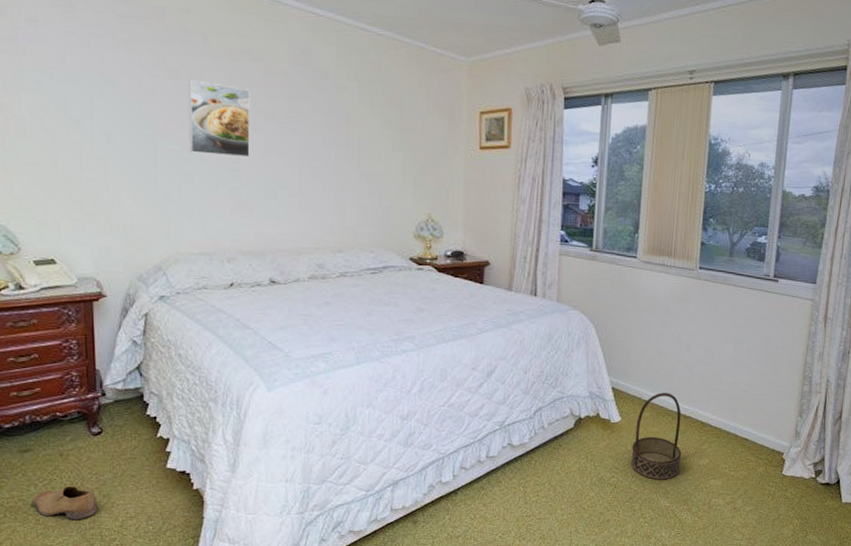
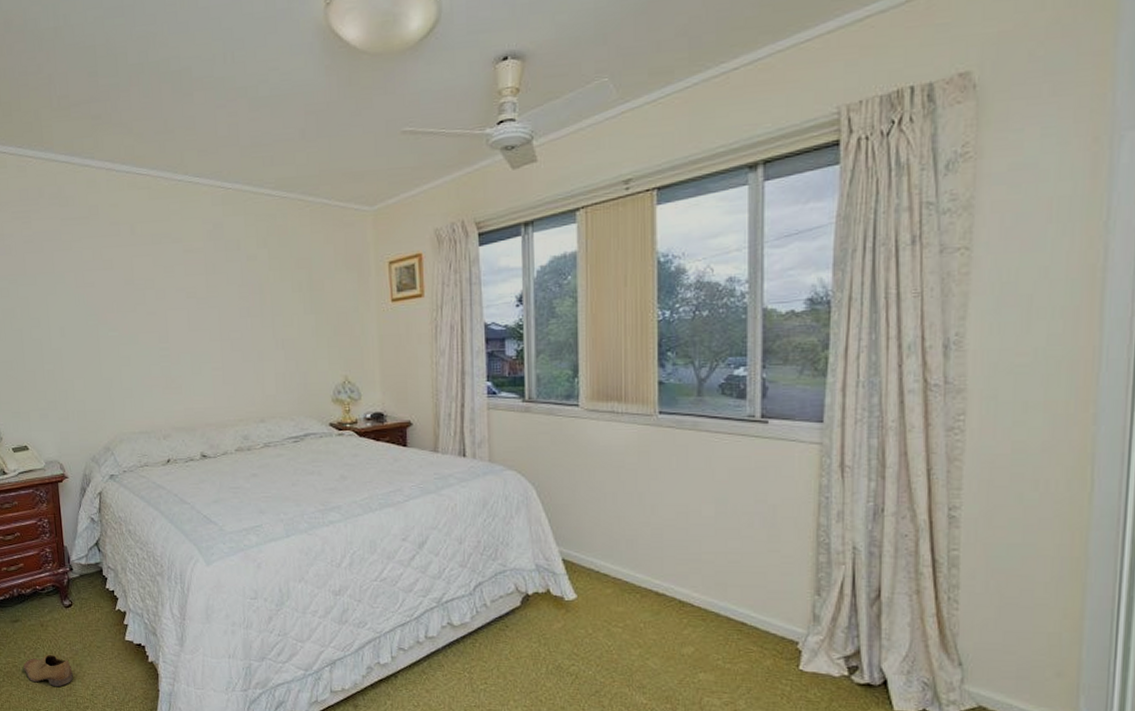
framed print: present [188,79,251,158] -> none [121,268,176,337]
basket: present [631,392,682,480] -> none [593,565,658,671]

